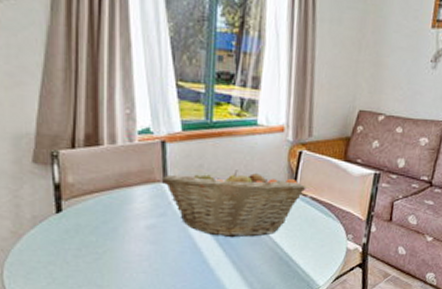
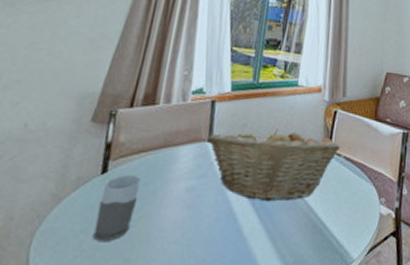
mug: none [61,214,99,272] -> present [92,175,142,242]

